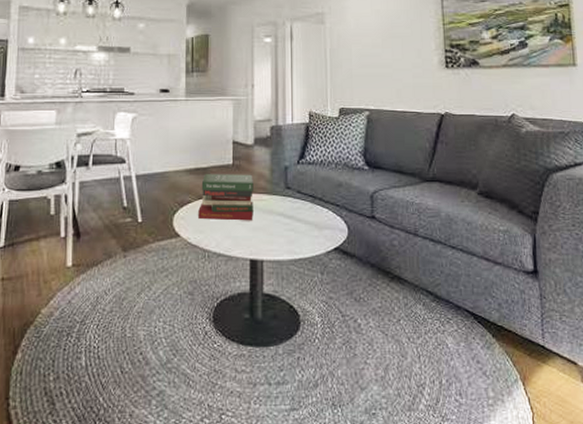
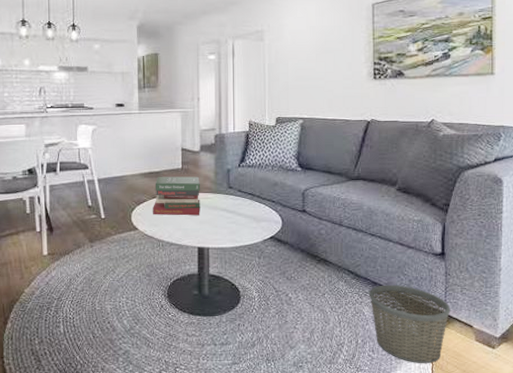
basket: none [451,309,550,412] -> present [368,284,451,364]

